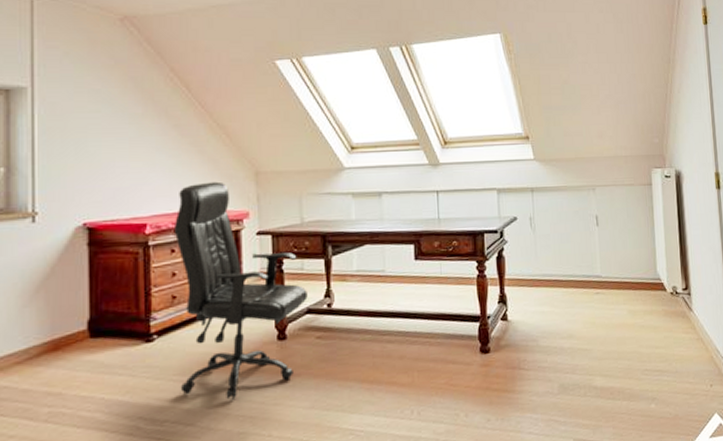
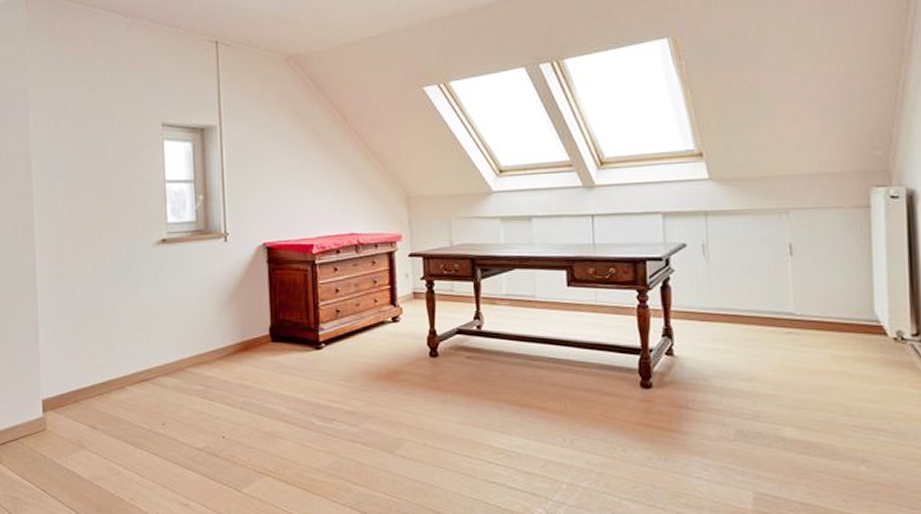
office chair: present [173,181,308,400] -> none [336,206,458,407]

